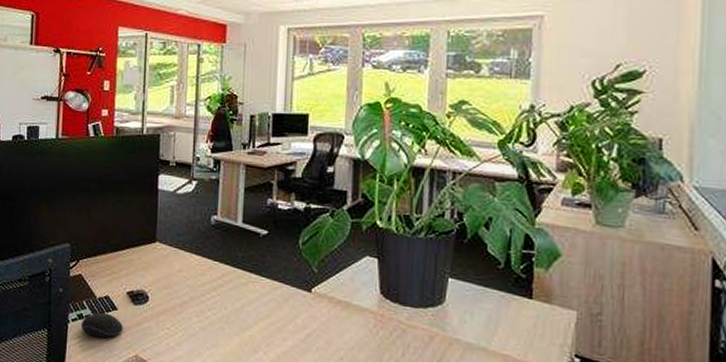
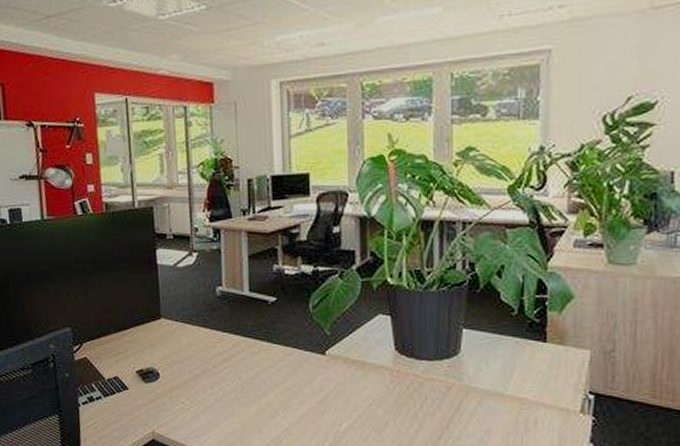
computer mouse: present [80,311,123,339] -> none [92,393,137,418]

